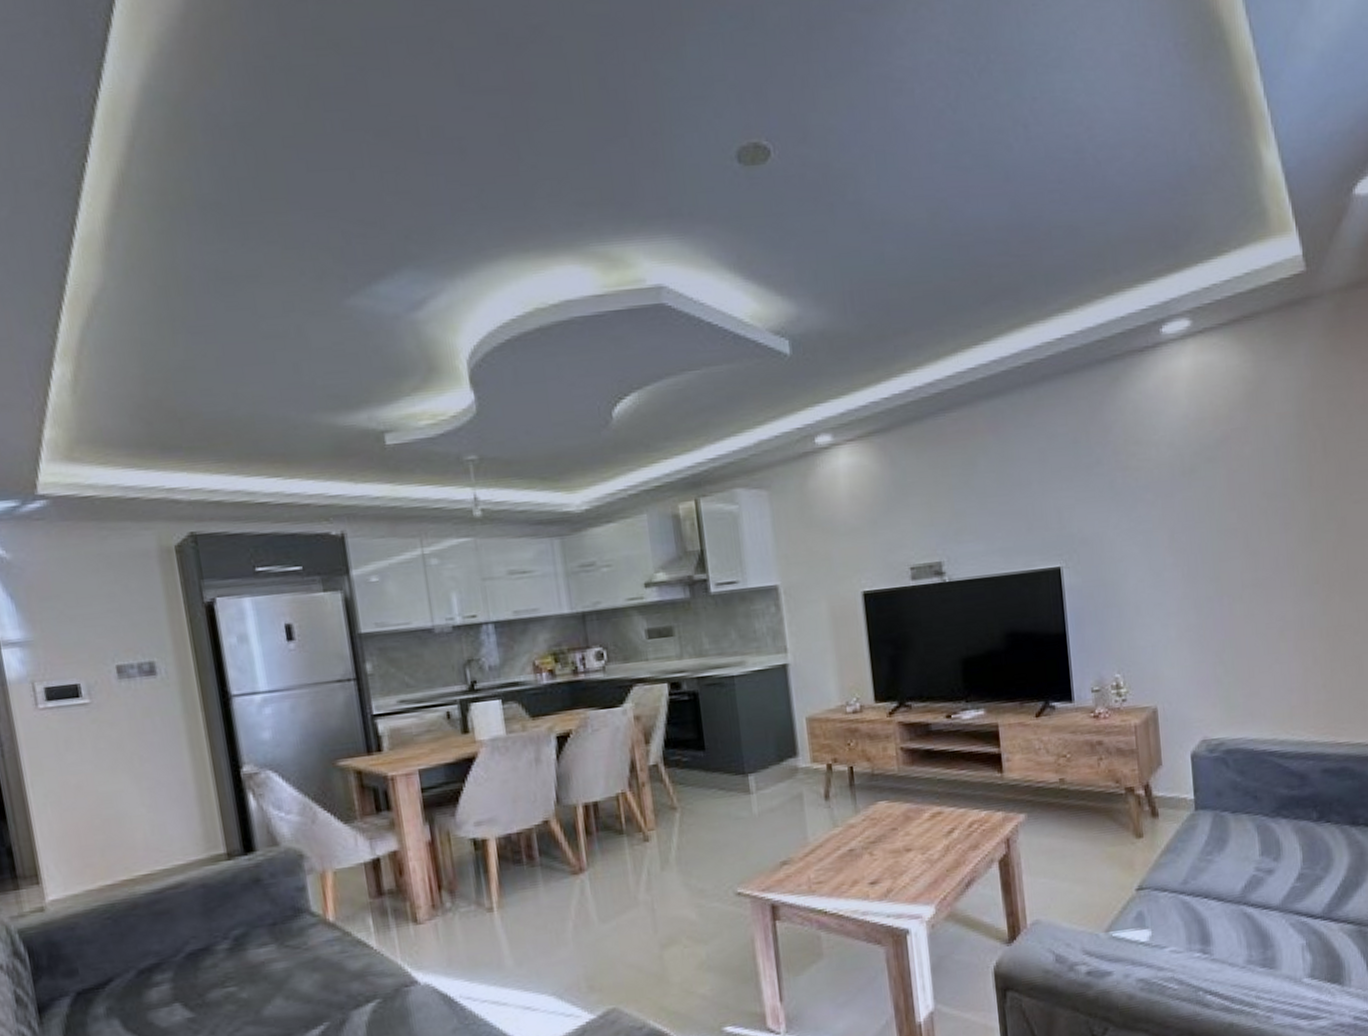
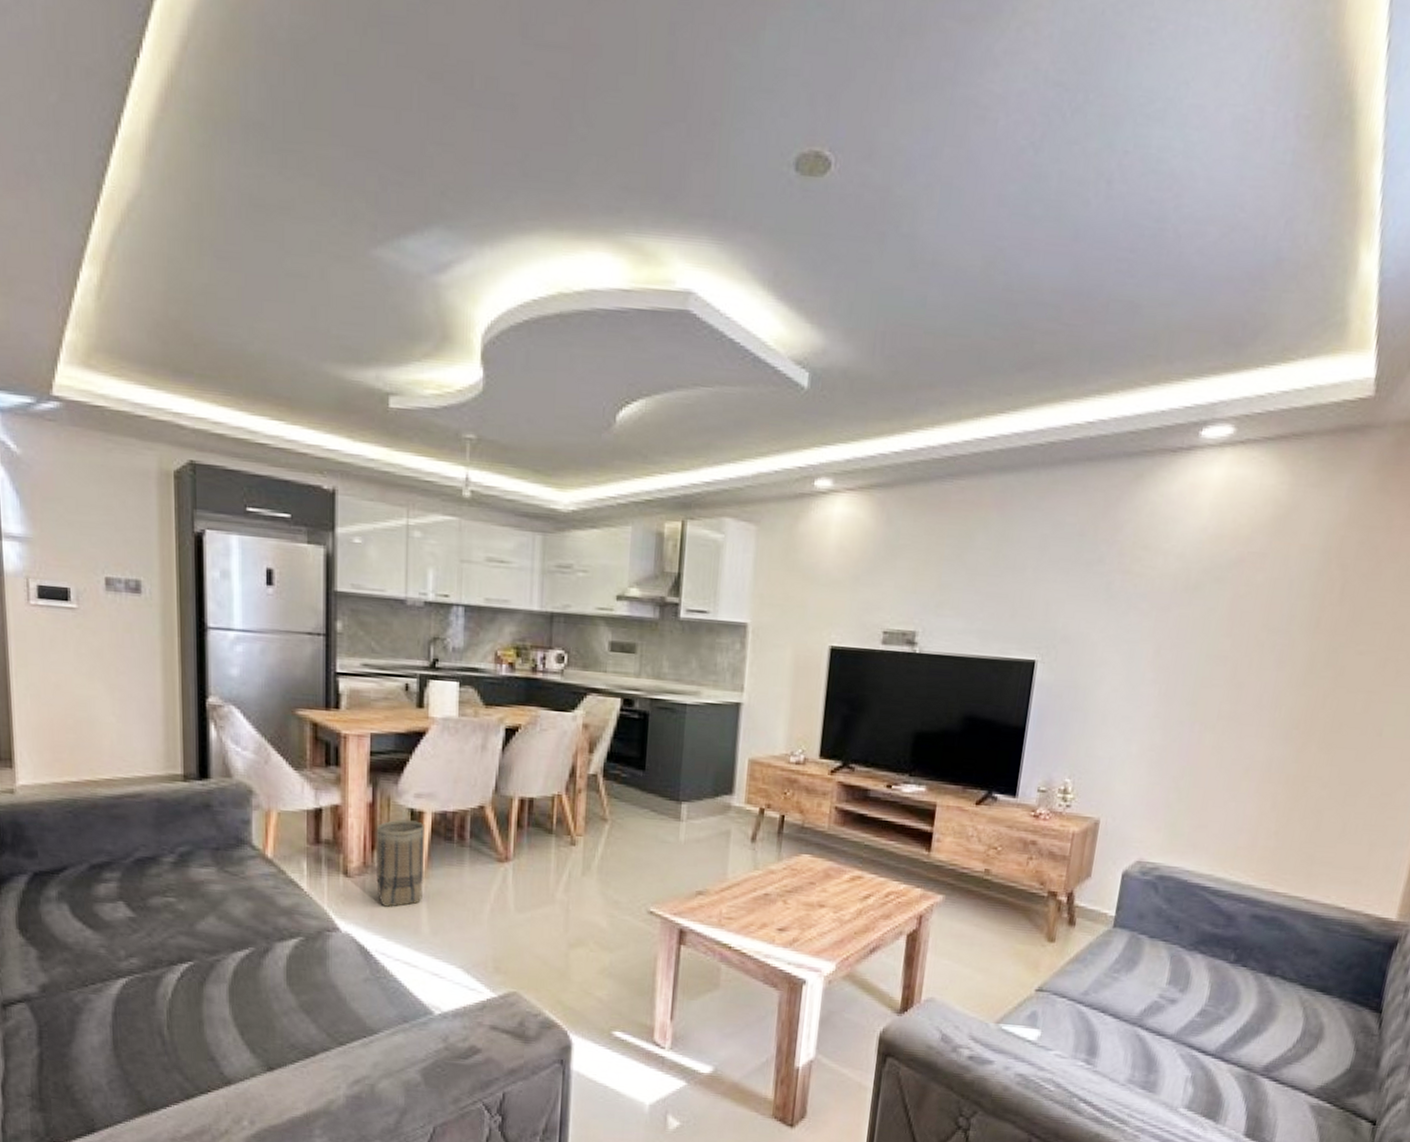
basket: none [441,850,500,947] -> present [376,820,424,907]

